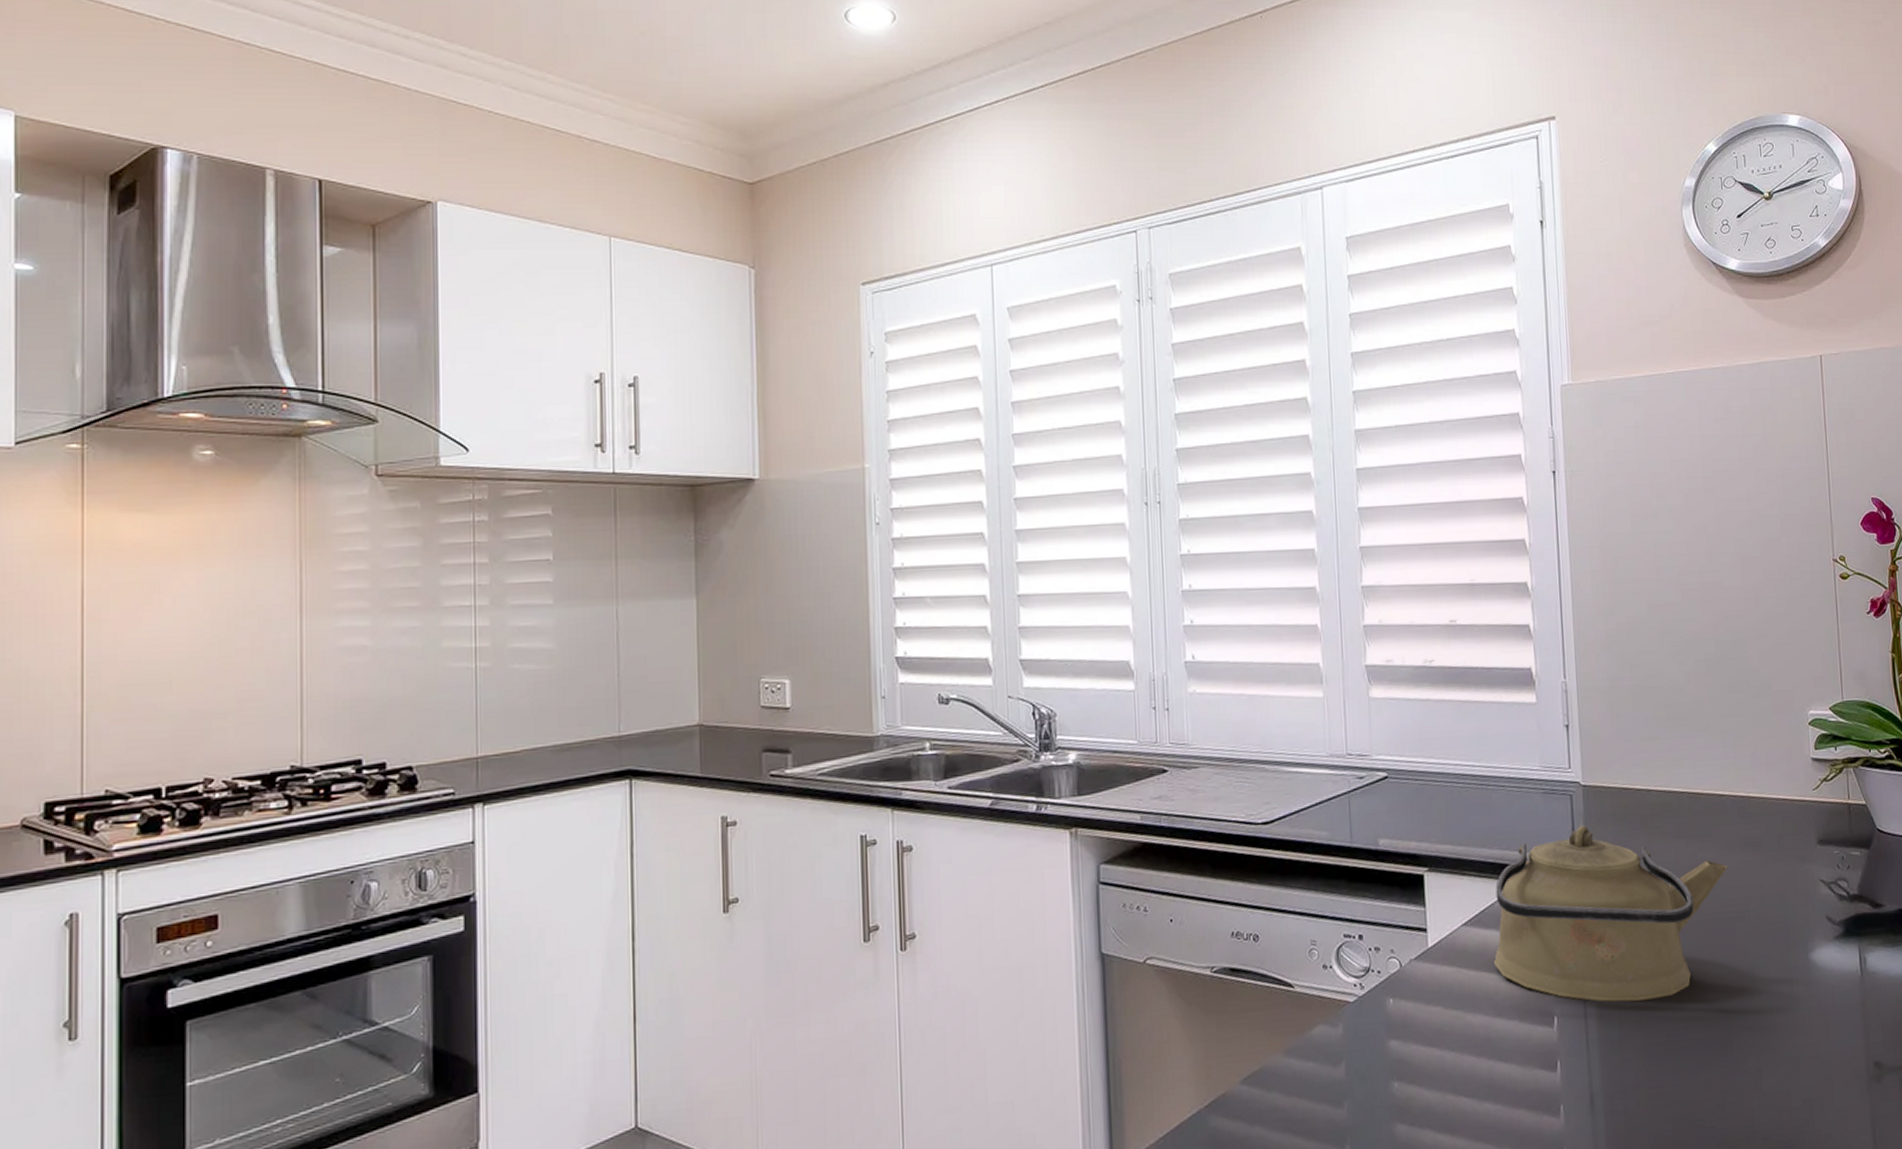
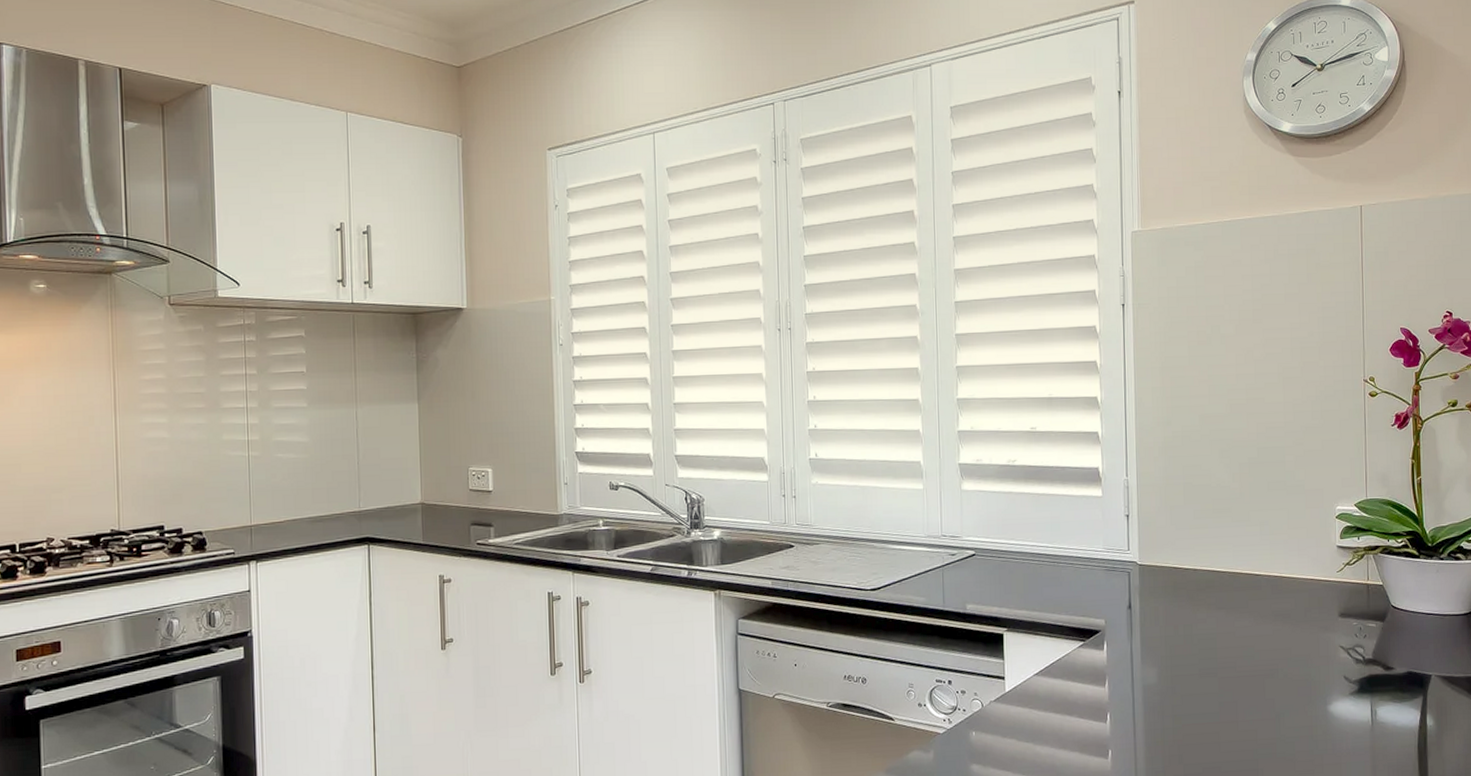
kettle: present [1493,825,1728,1003] -> none [1059,597,1261,741]

